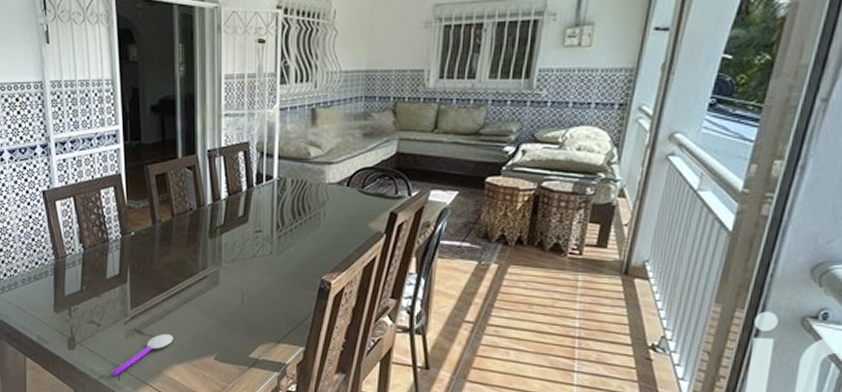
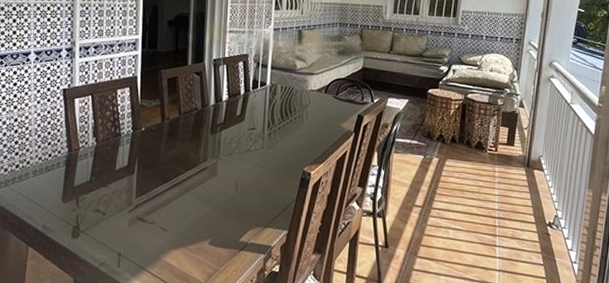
spoon: present [111,333,173,376] -> none [111,220,173,263]

